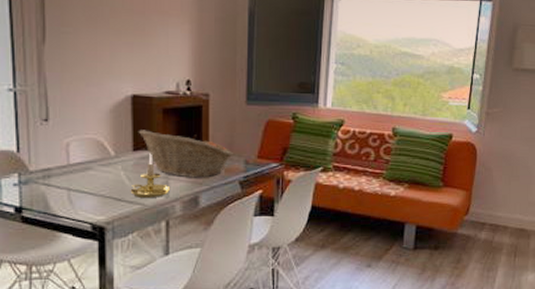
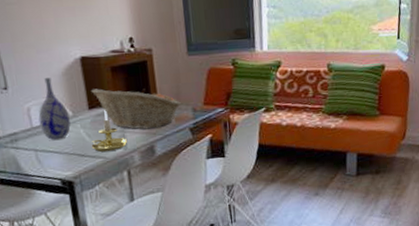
vase: none [77,113,111,181] -> present [38,78,71,141]

